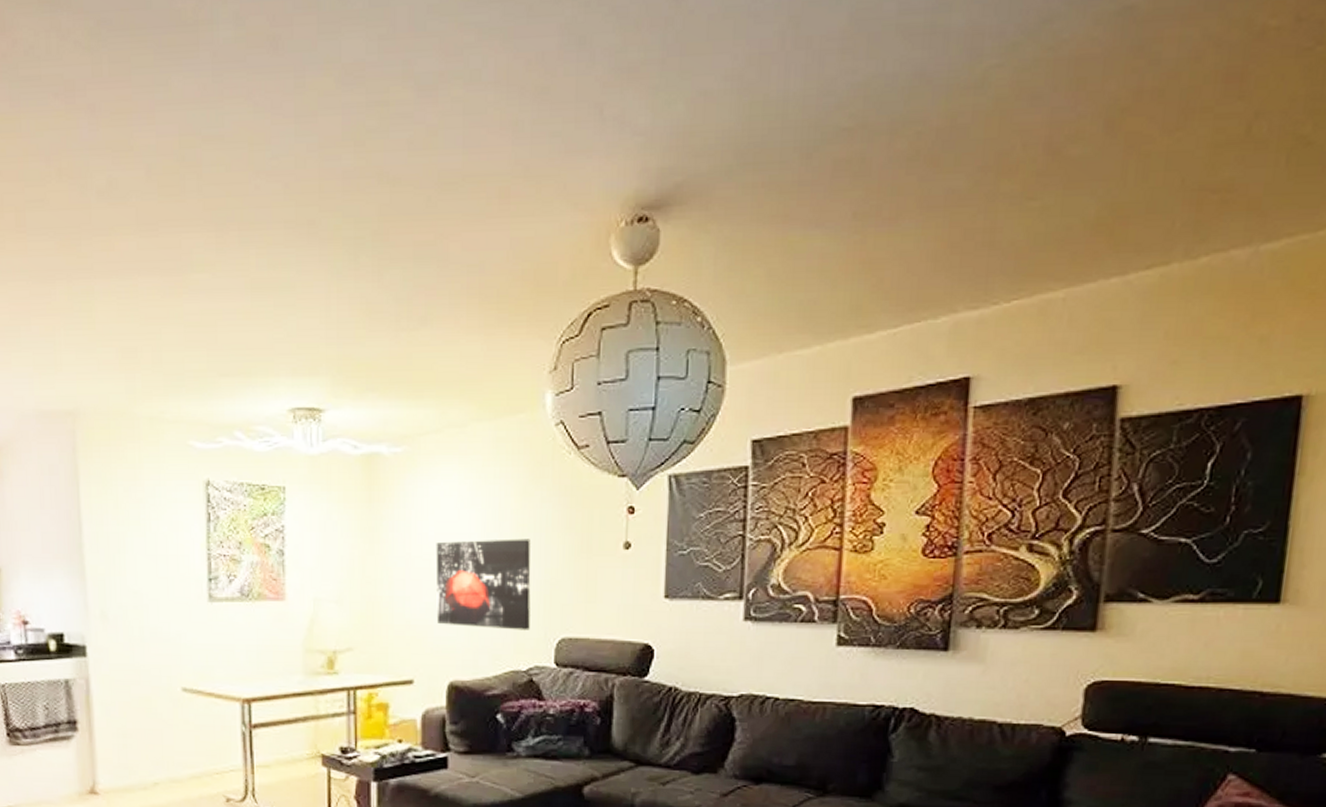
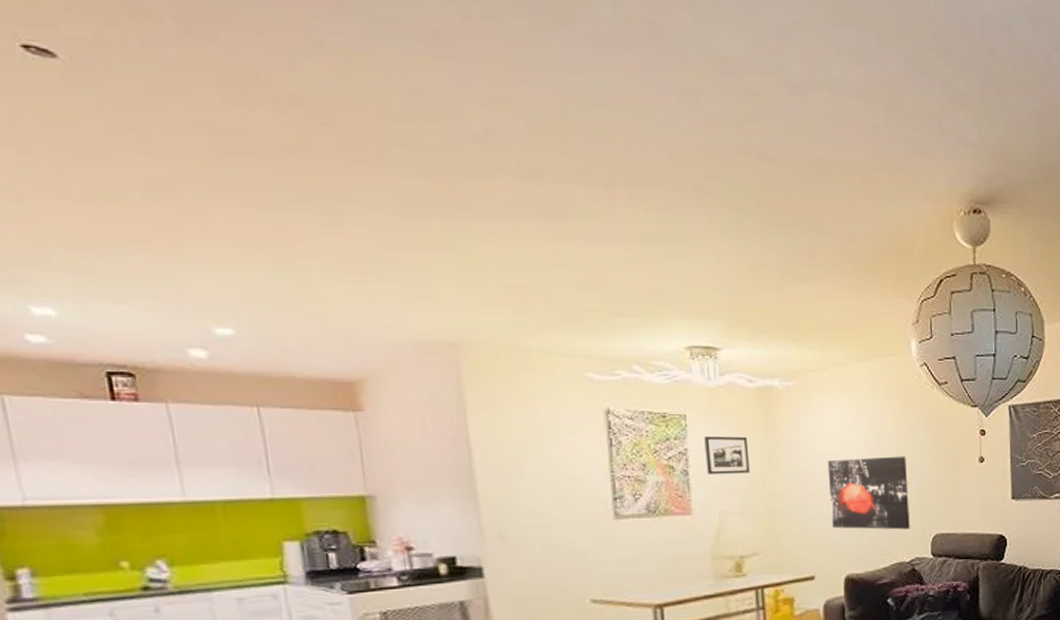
picture frame: none [303,512,349,555] -> present [704,436,750,474]

